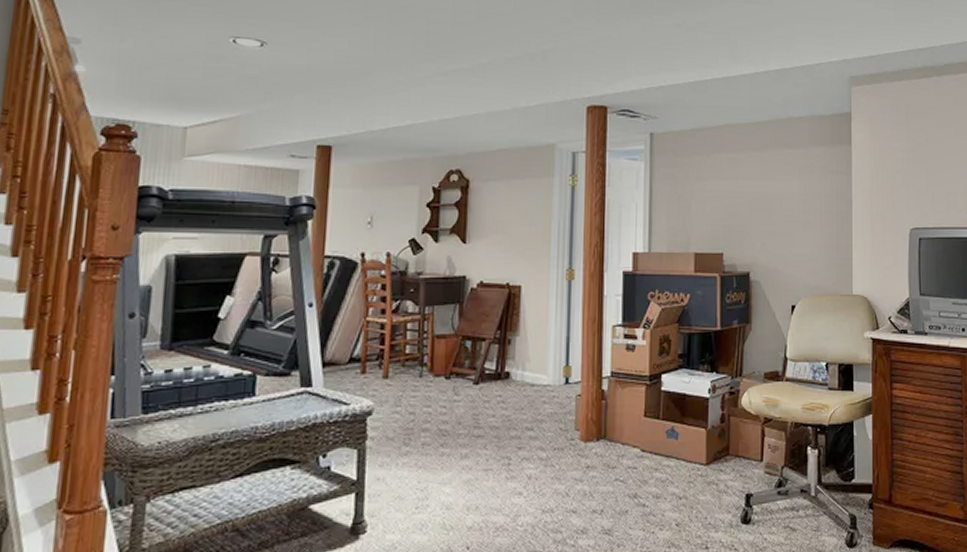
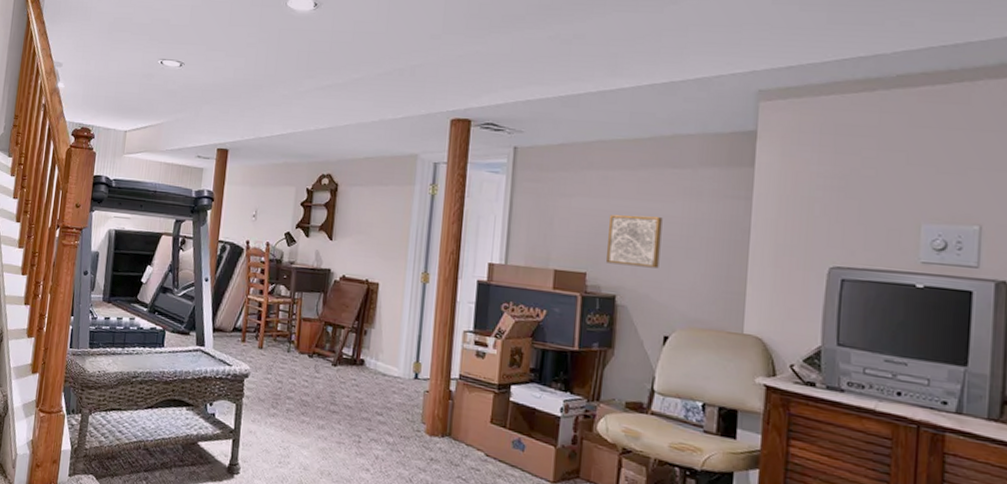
wall art: none [739,194,784,243] -> present [605,214,663,269]

